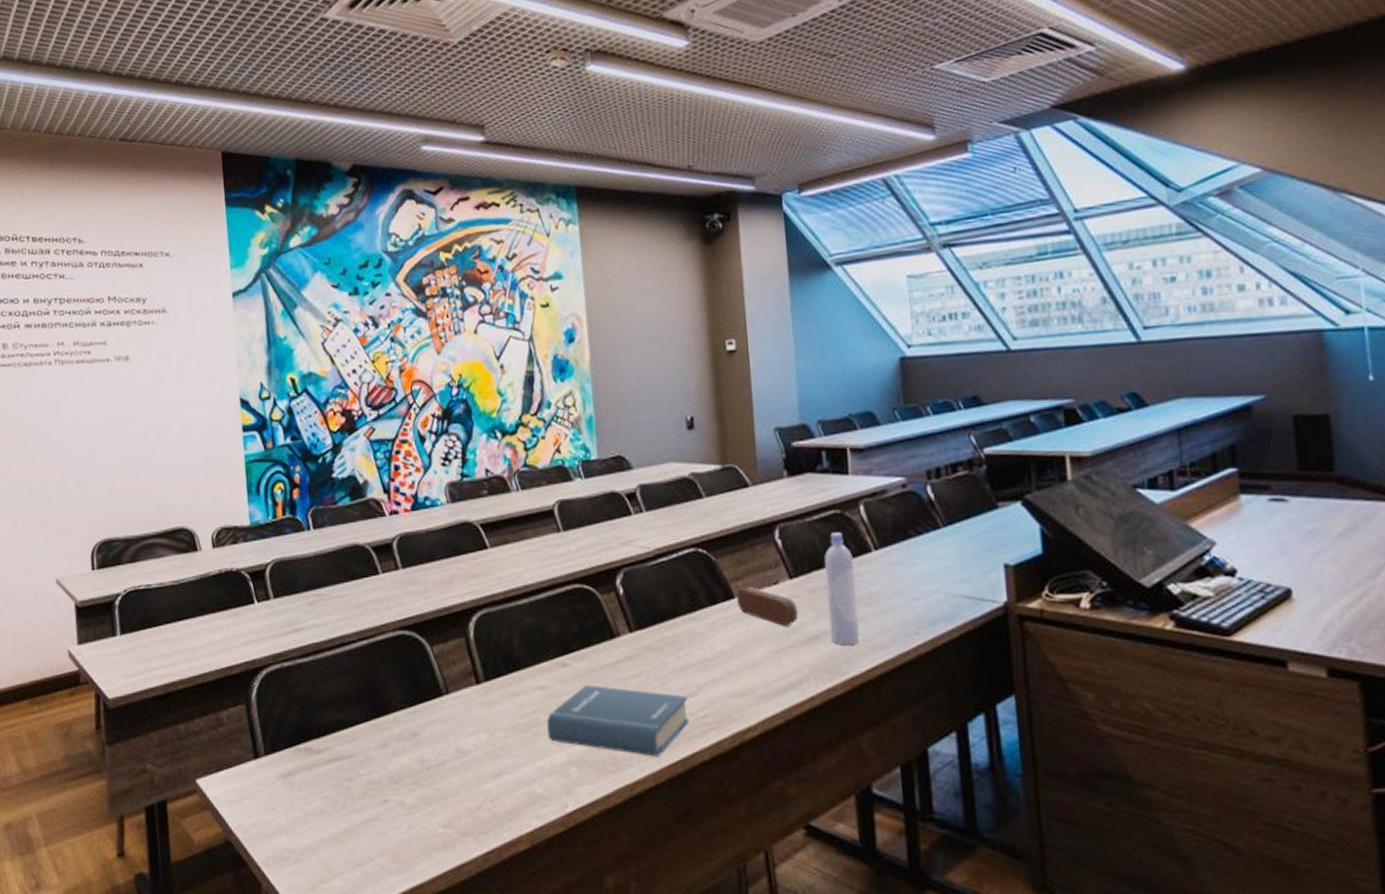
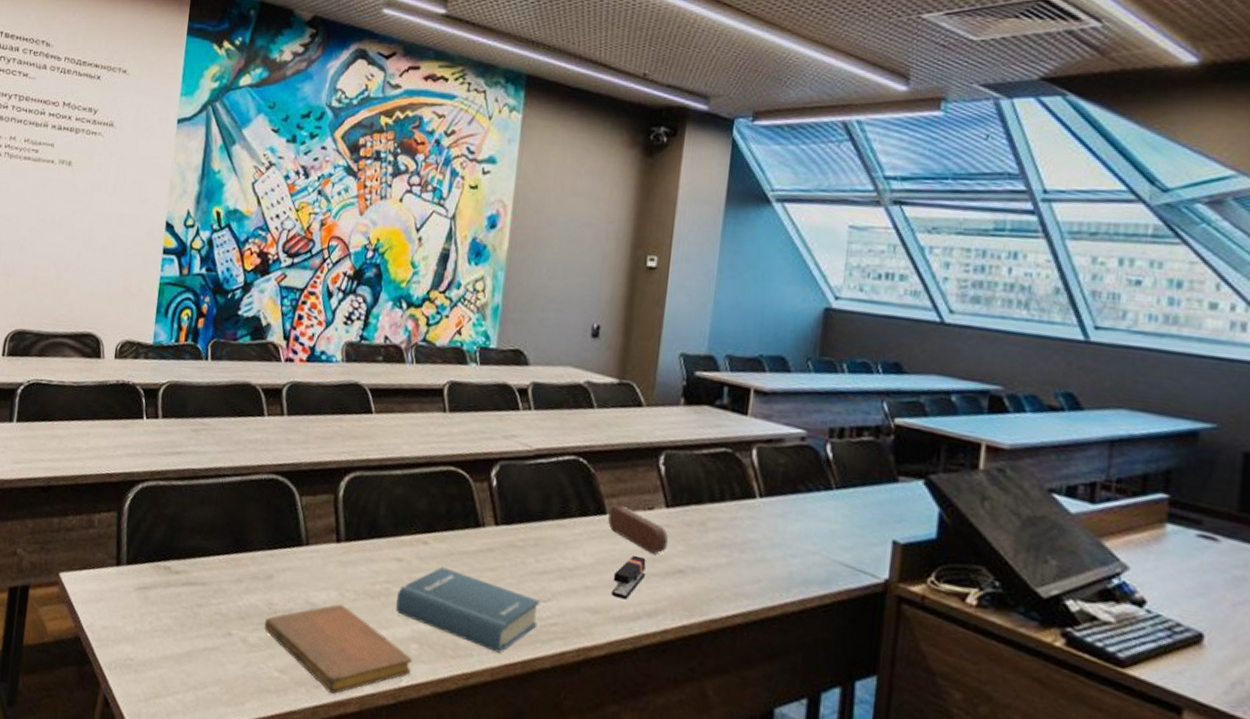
notebook: none [418,745,576,836] -> present [264,604,413,694]
stapler: none [752,631,783,677] -> present [611,555,646,600]
bottle: present [824,531,860,645] -> none [696,470,736,588]

